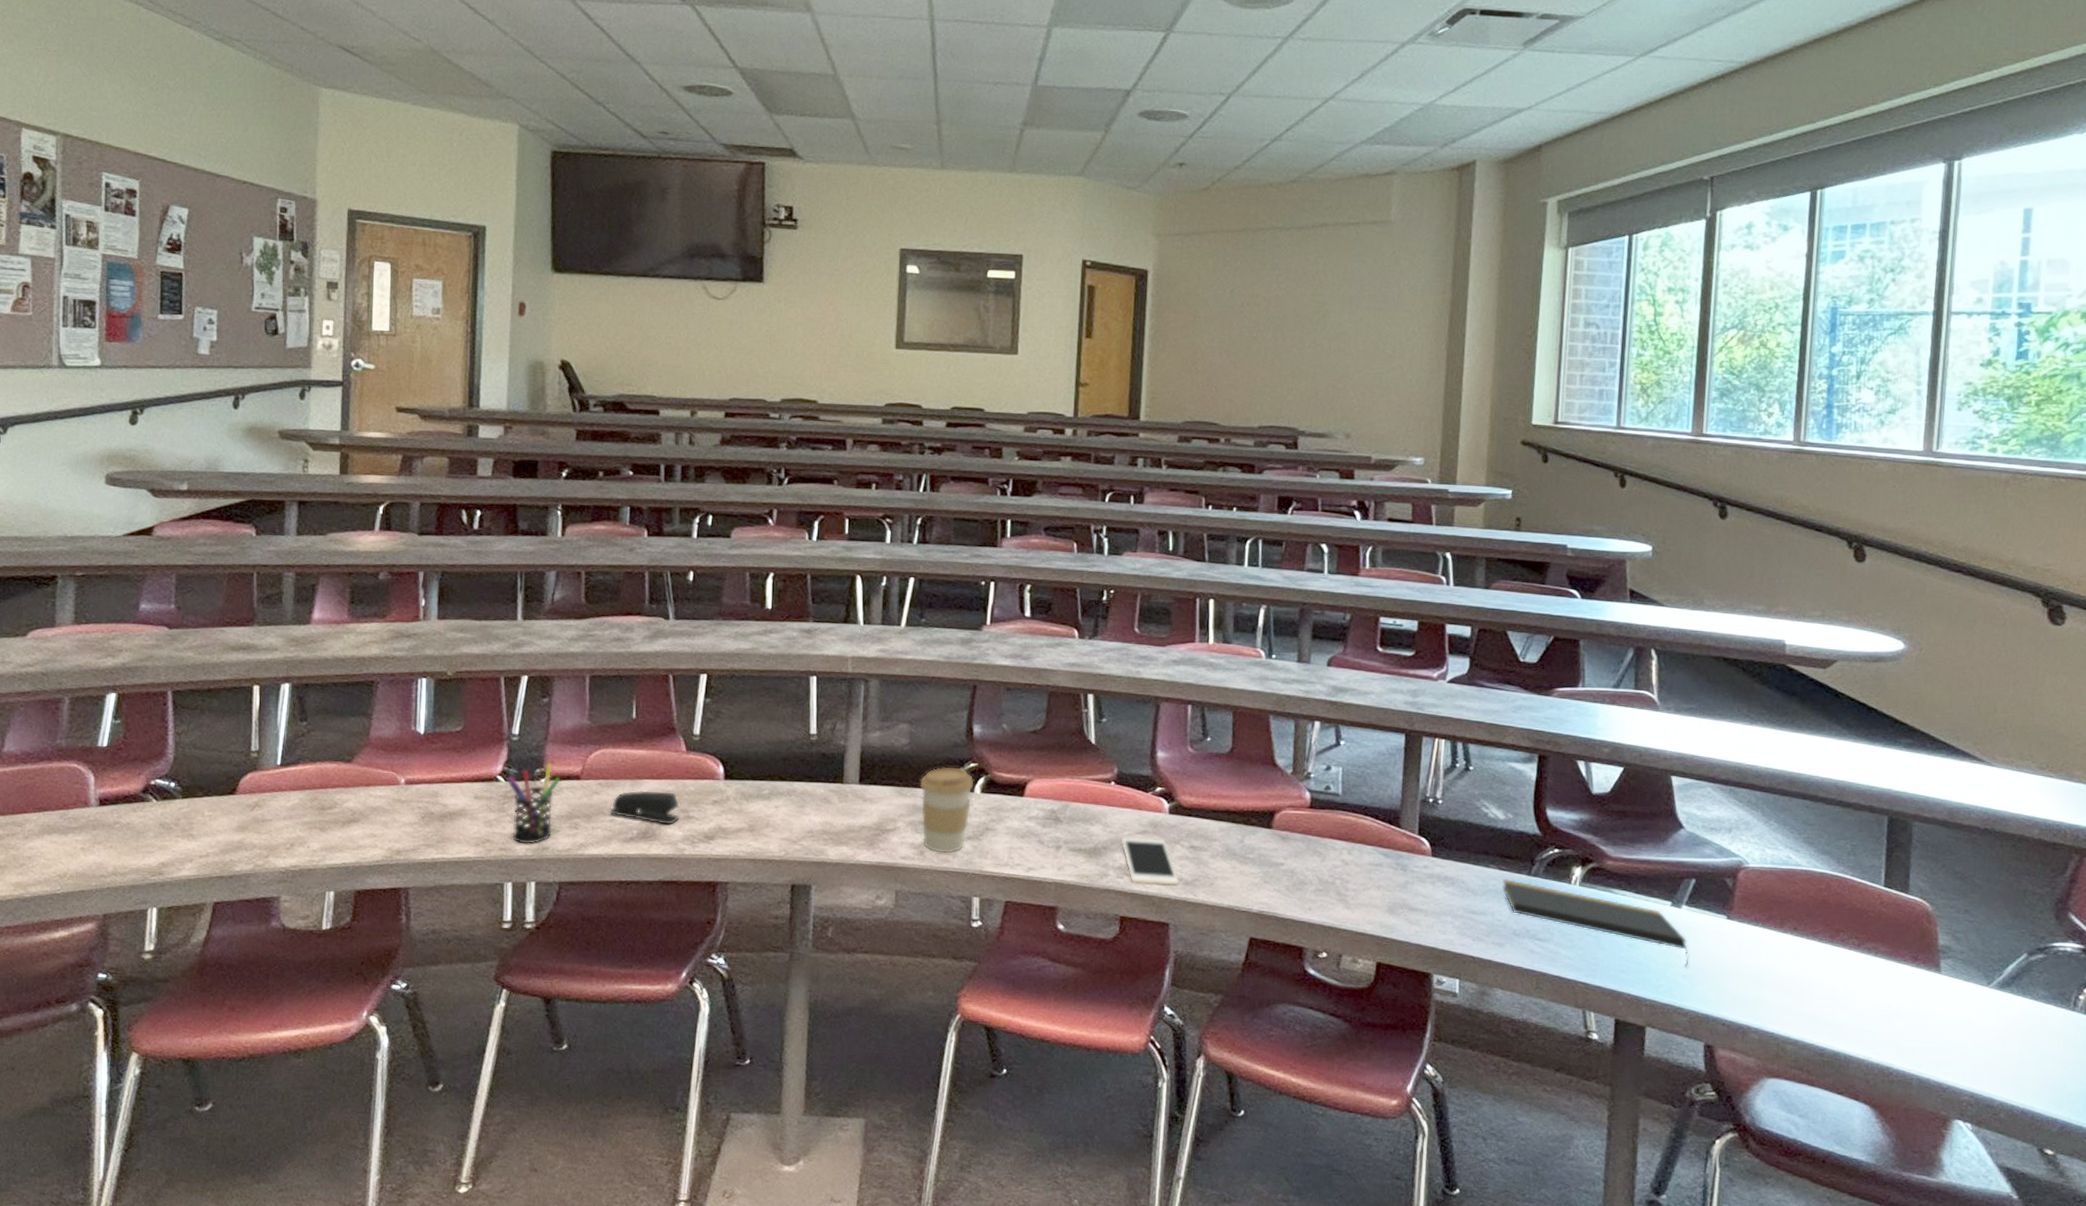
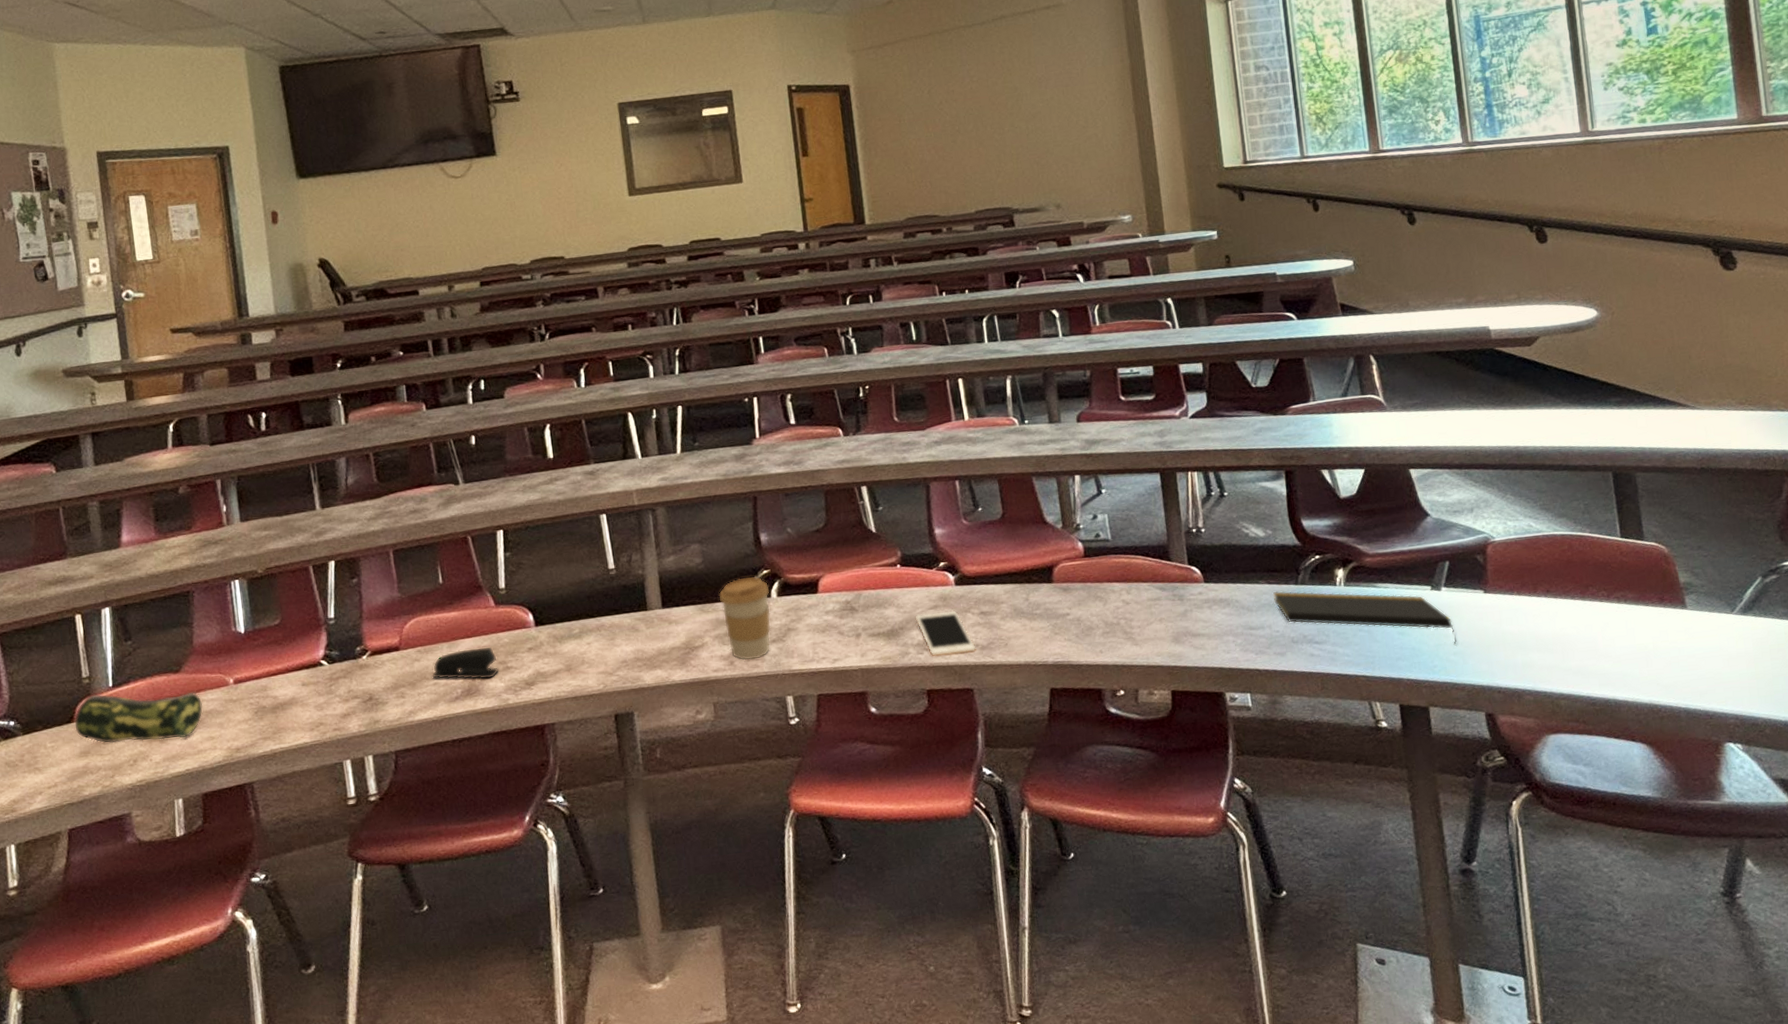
pencil case: none [236,770,369,831] -> present [74,691,203,744]
pen holder: present [506,763,561,844] -> none [330,640,381,721]

